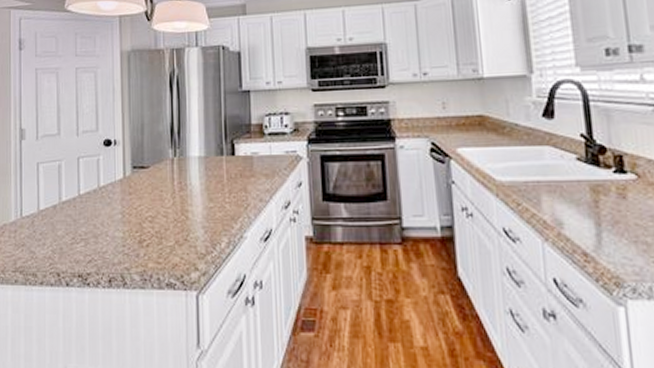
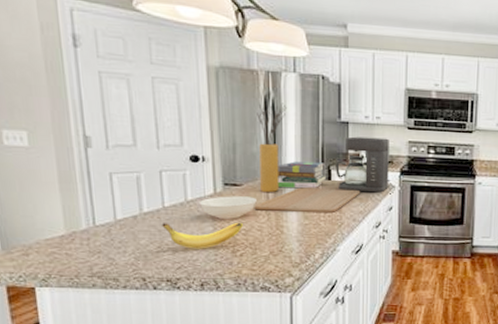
banana: none [77,208,151,240] -> present [162,222,244,249]
bowl: none [109,179,164,205] -> present [198,196,258,219]
chopping board: none [160,164,266,194] -> present [254,187,361,213]
vase: none [163,78,190,174] -> present [257,103,287,193]
books: none [182,136,229,168] -> present [278,161,326,188]
coffee maker: none [239,103,296,167] -> present [336,136,389,193]

